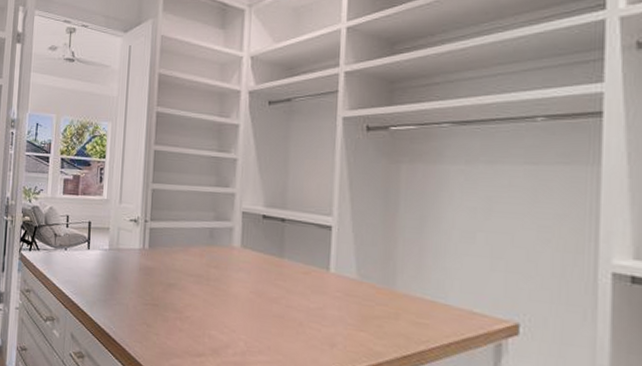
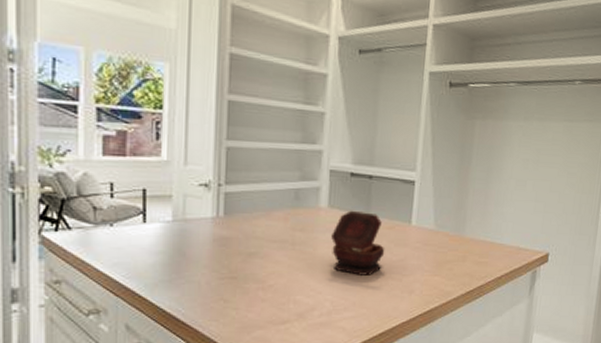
jewelry box: none [244,251,301,321] -> present [331,210,385,275]

